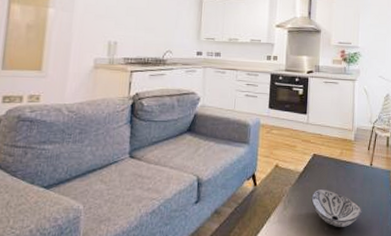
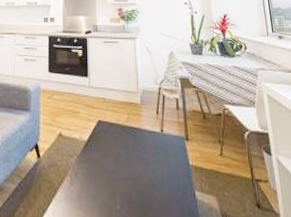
decorative bowl: present [311,190,362,227] -> none [99,161,157,205]

